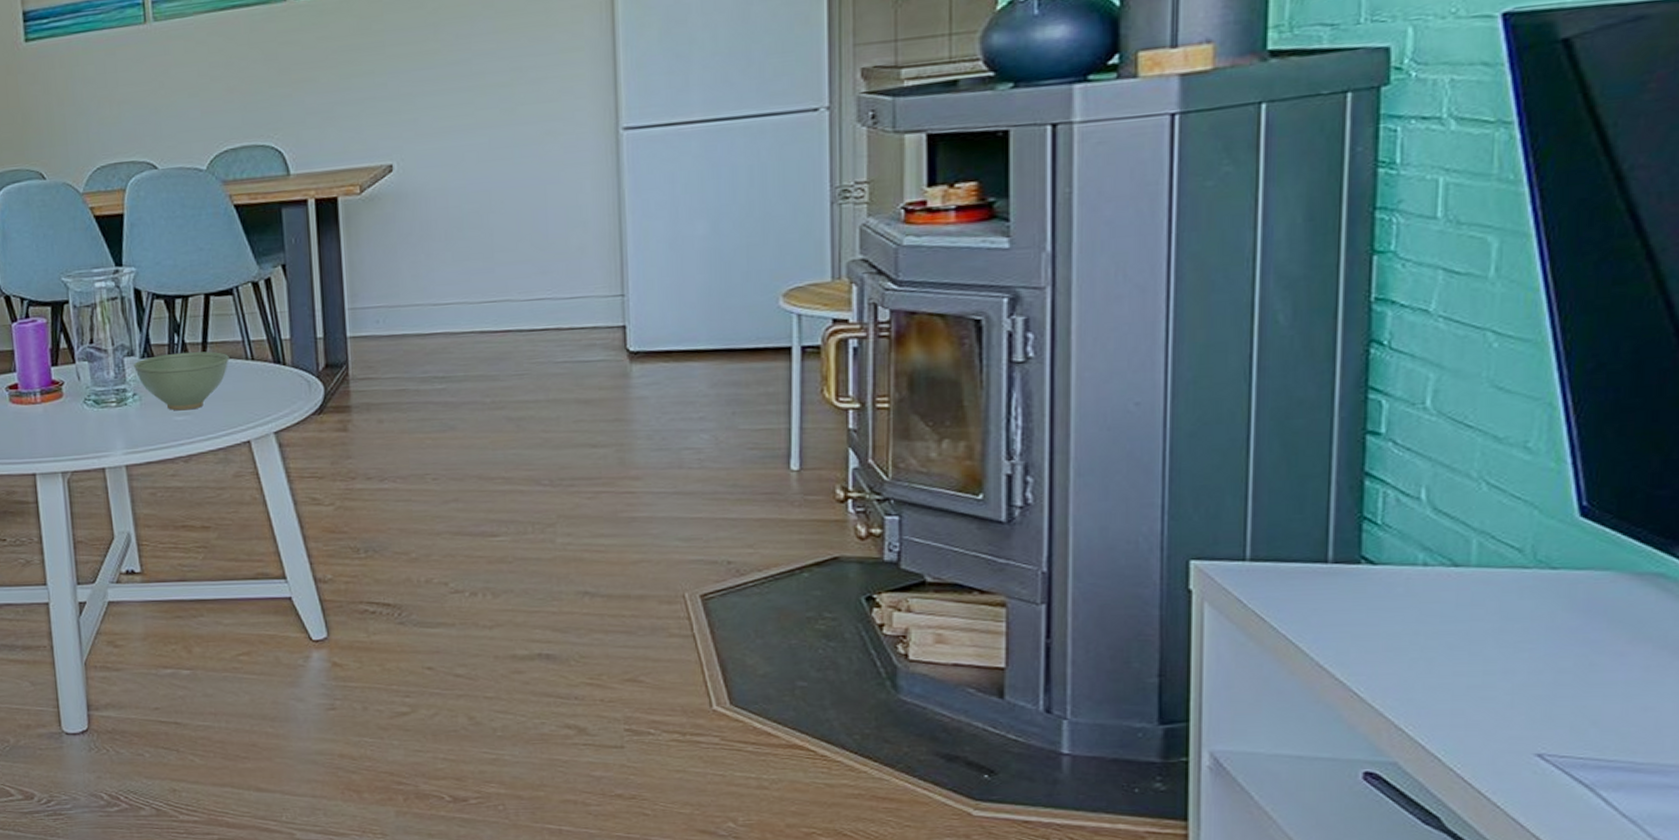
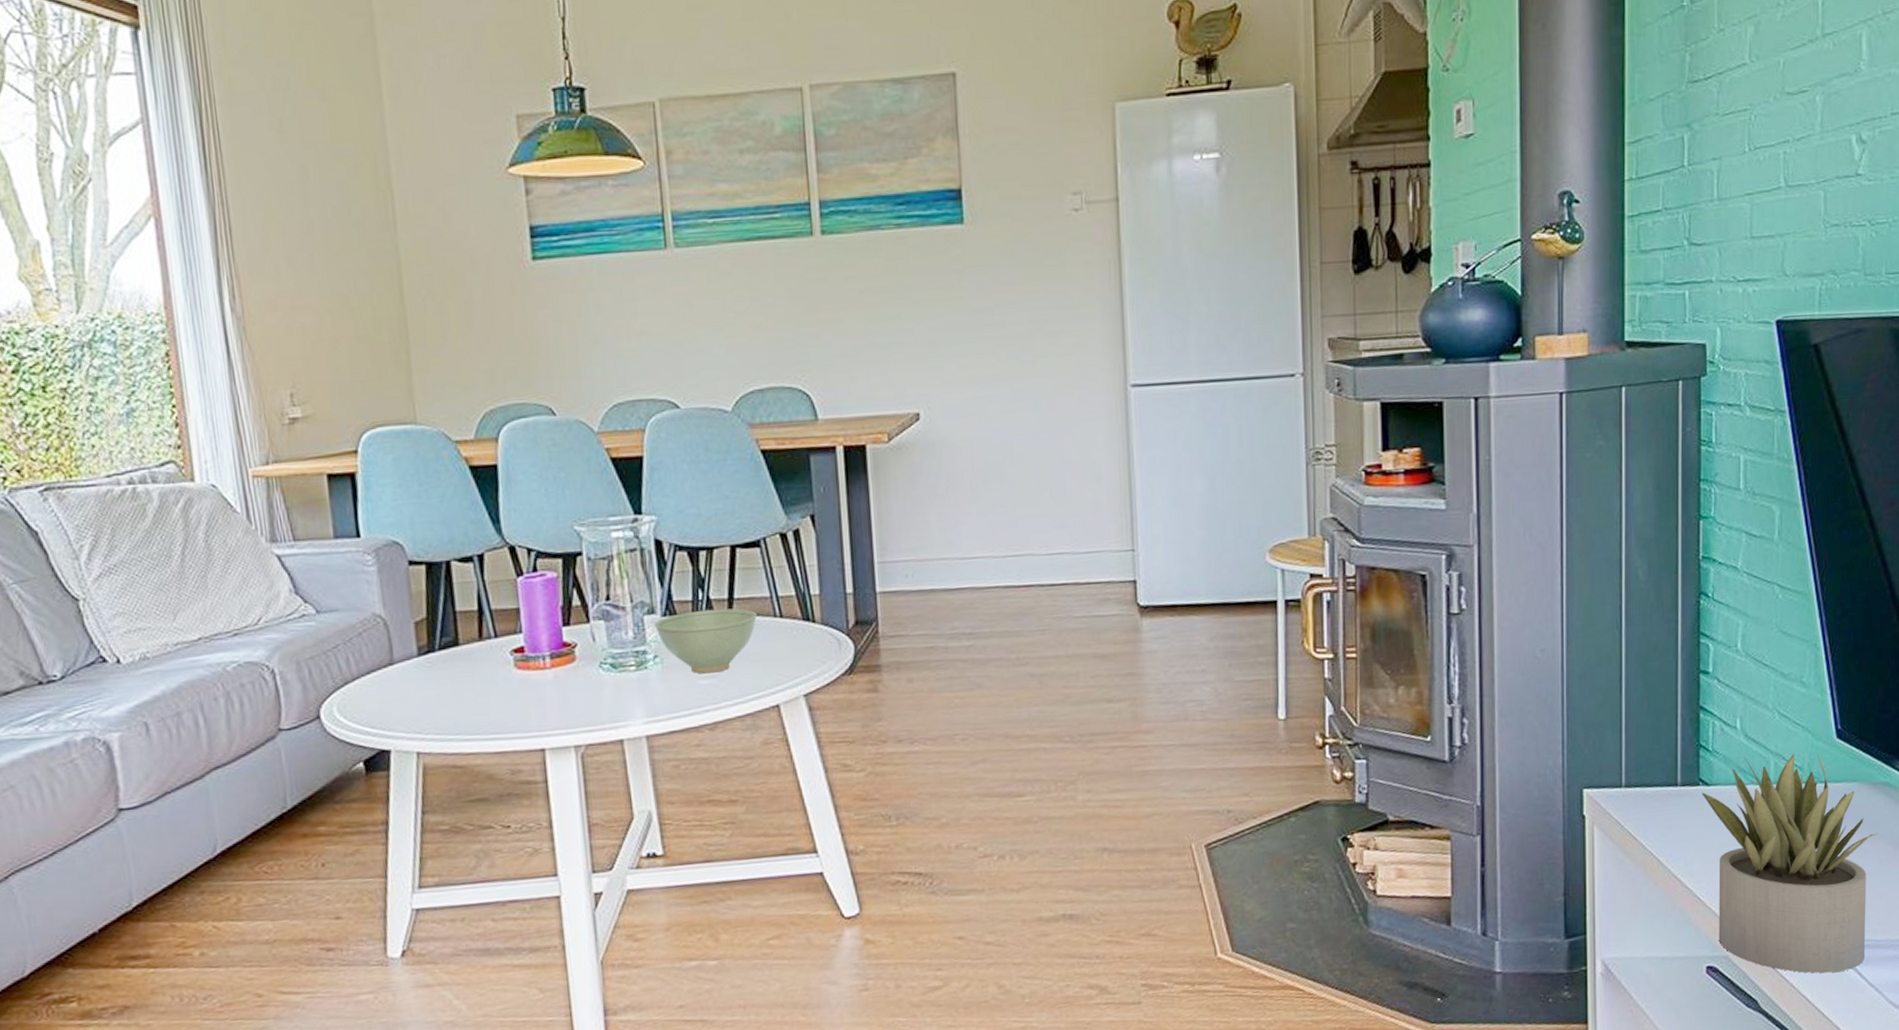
succulent plant: none [1364,532,1643,795] -> present [1702,753,1878,974]

